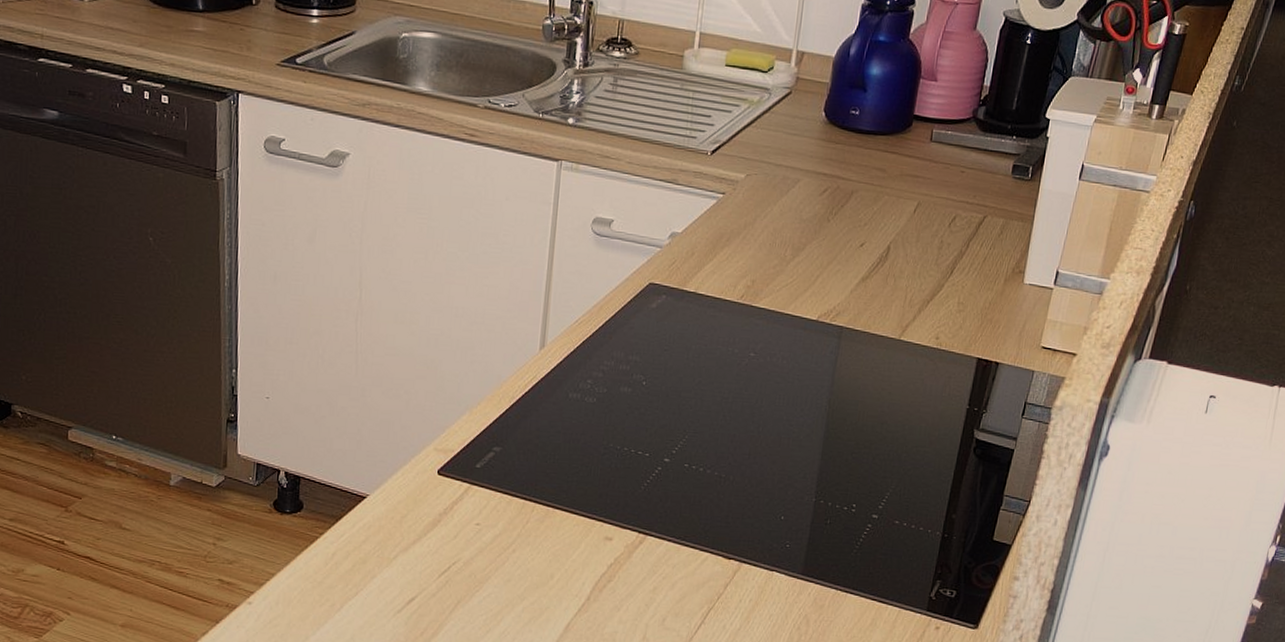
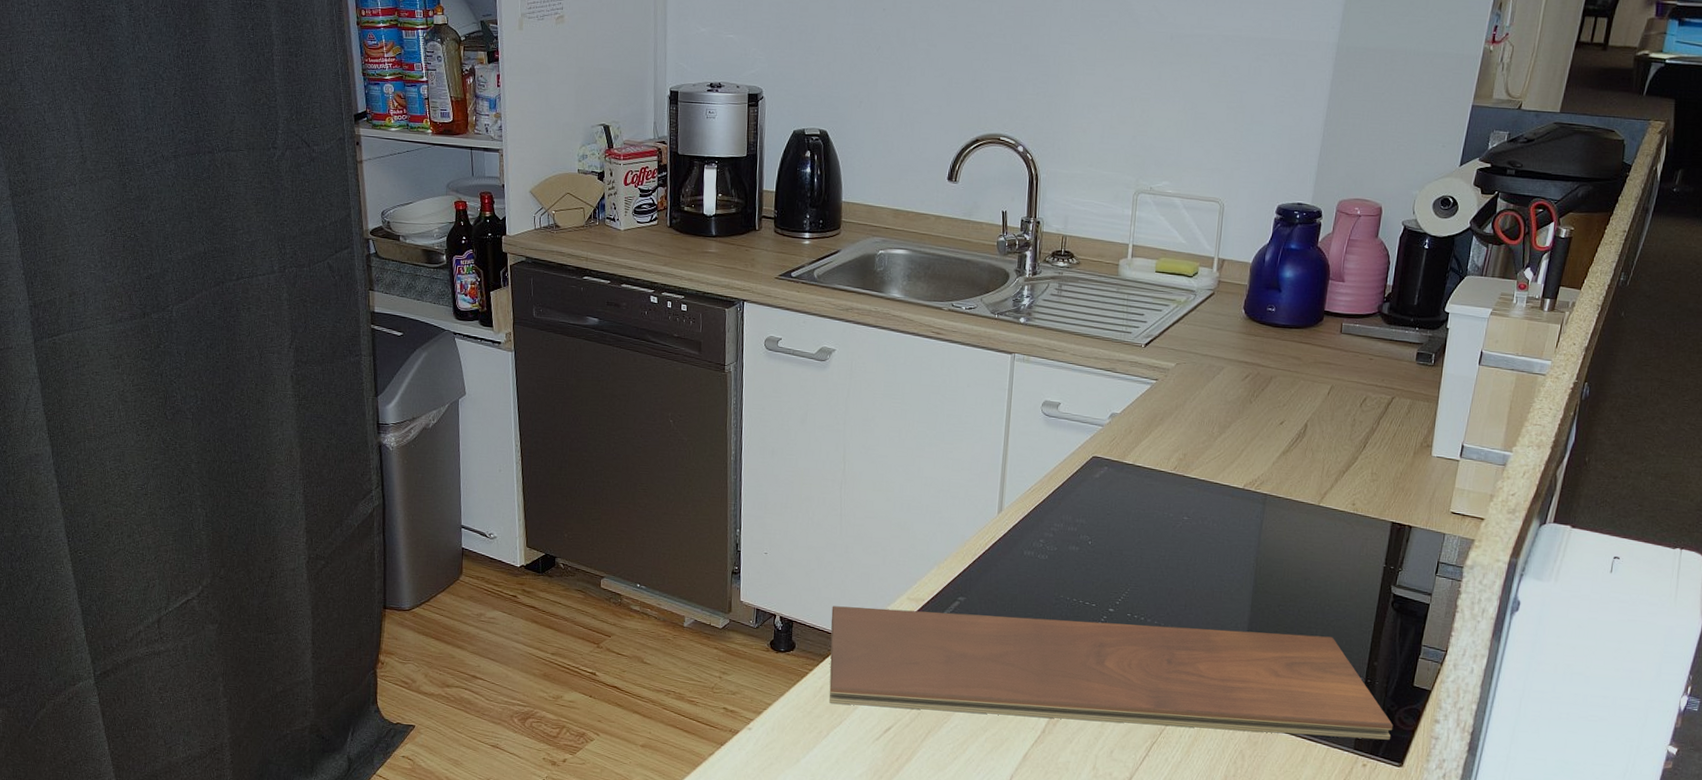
chopping board: none [343,459,970,600] -> present [829,606,1394,740]

